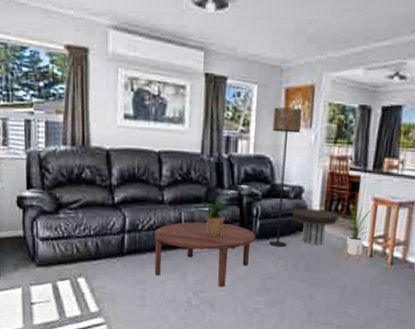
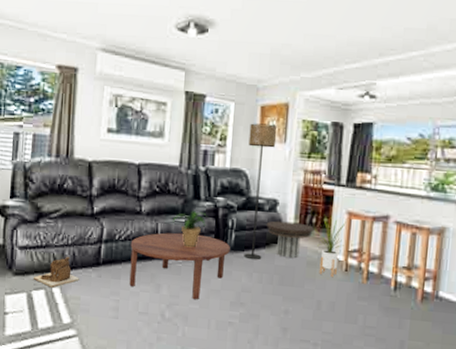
backpack: none [57,246,104,278] -> present [33,256,79,288]

